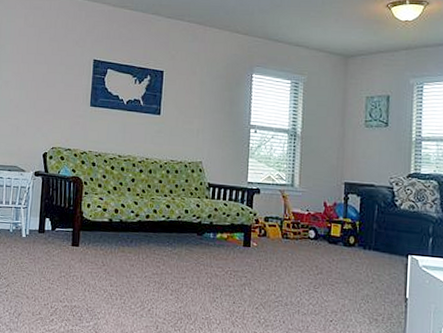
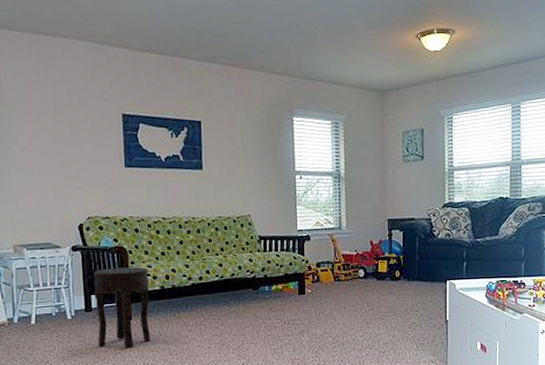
side table: none [45,195,100,274] -> present [93,267,150,349]

